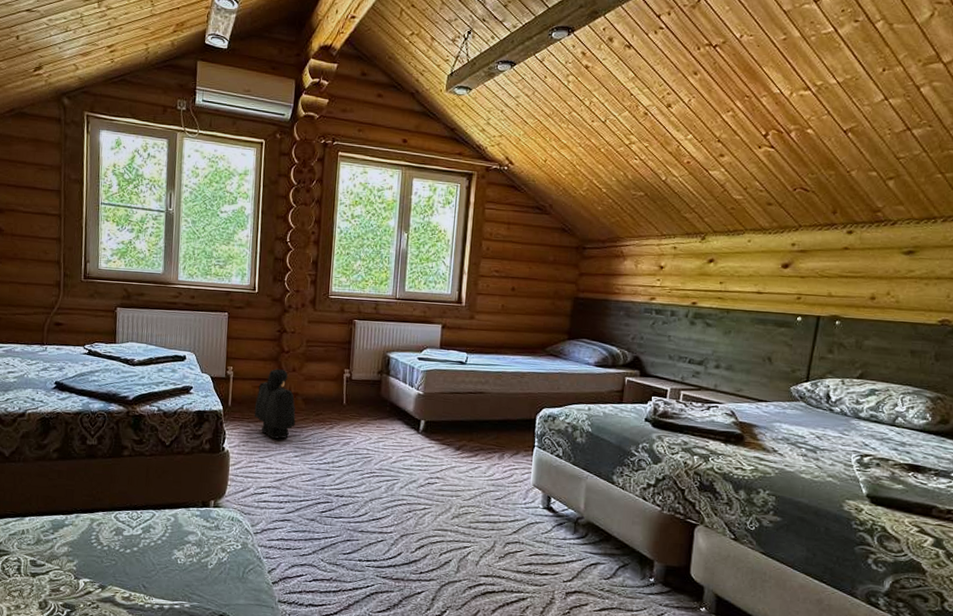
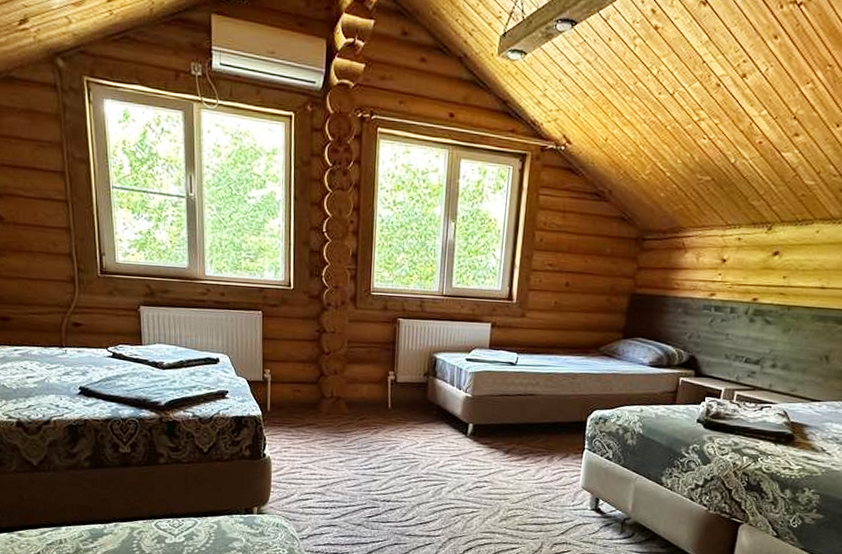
backpack: present [254,368,296,440] -> none [295,370,339,445]

